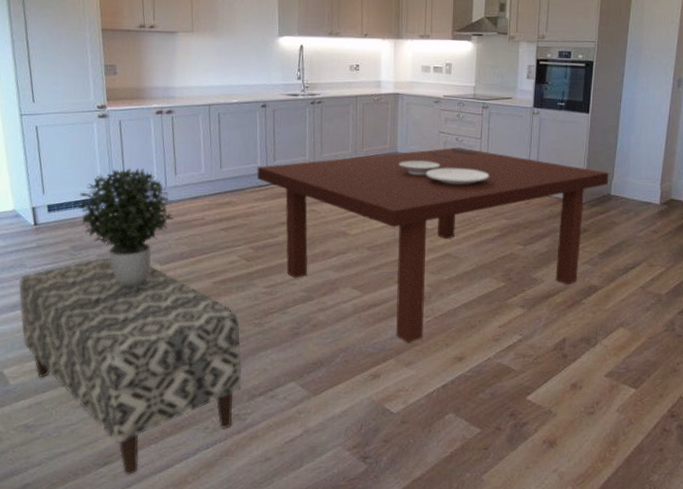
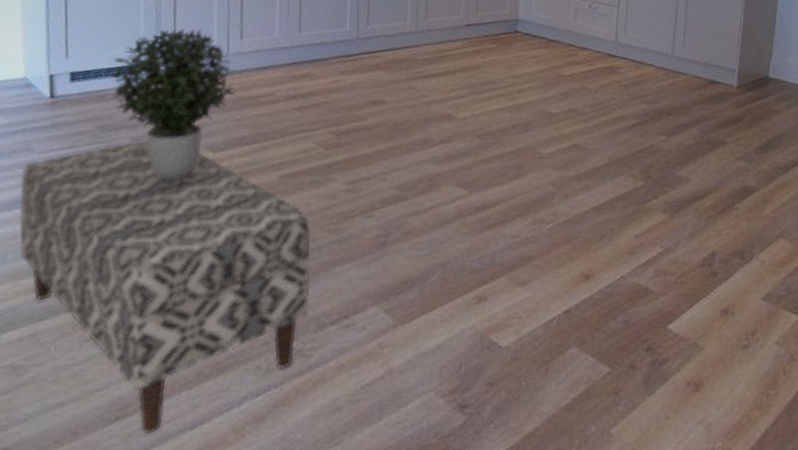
dining table: present [257,147,609,343] -> none [344,15,767,257]

